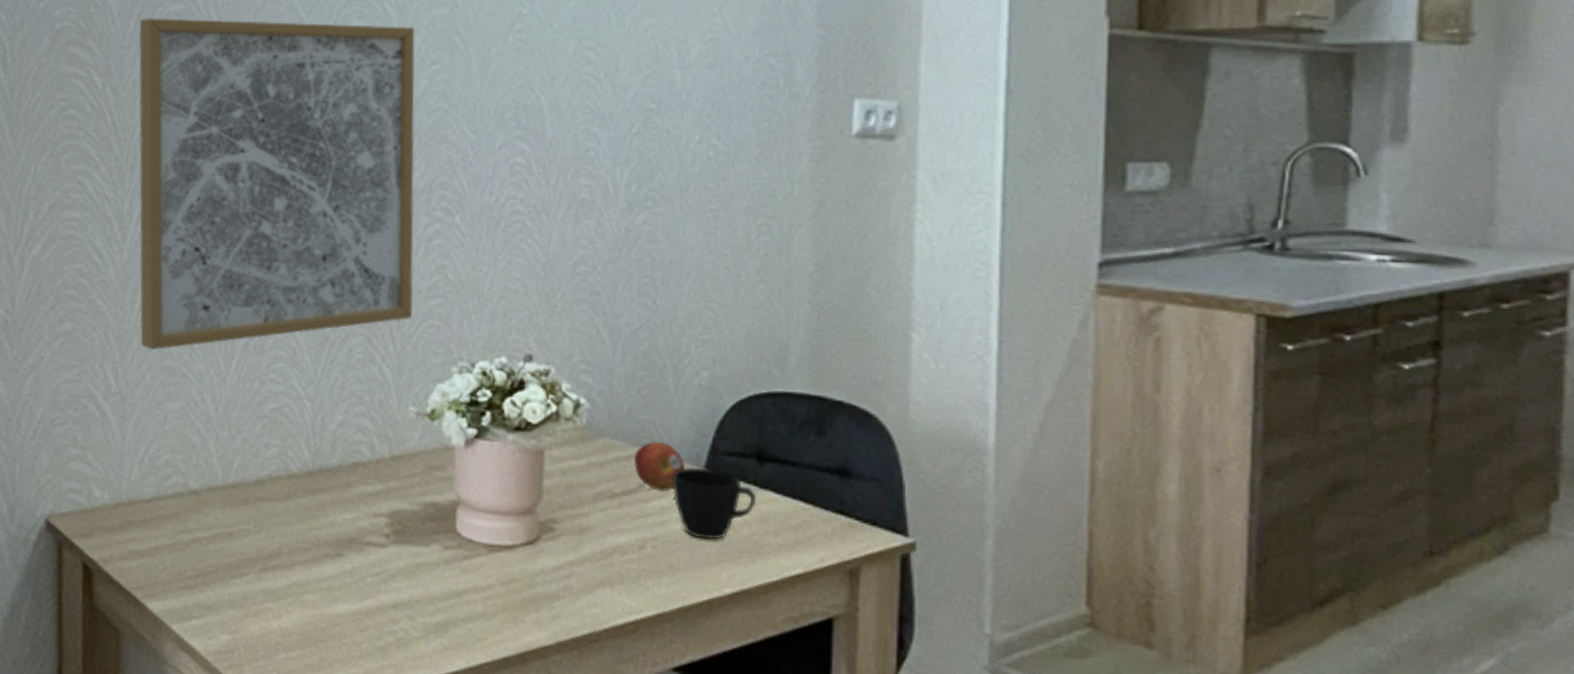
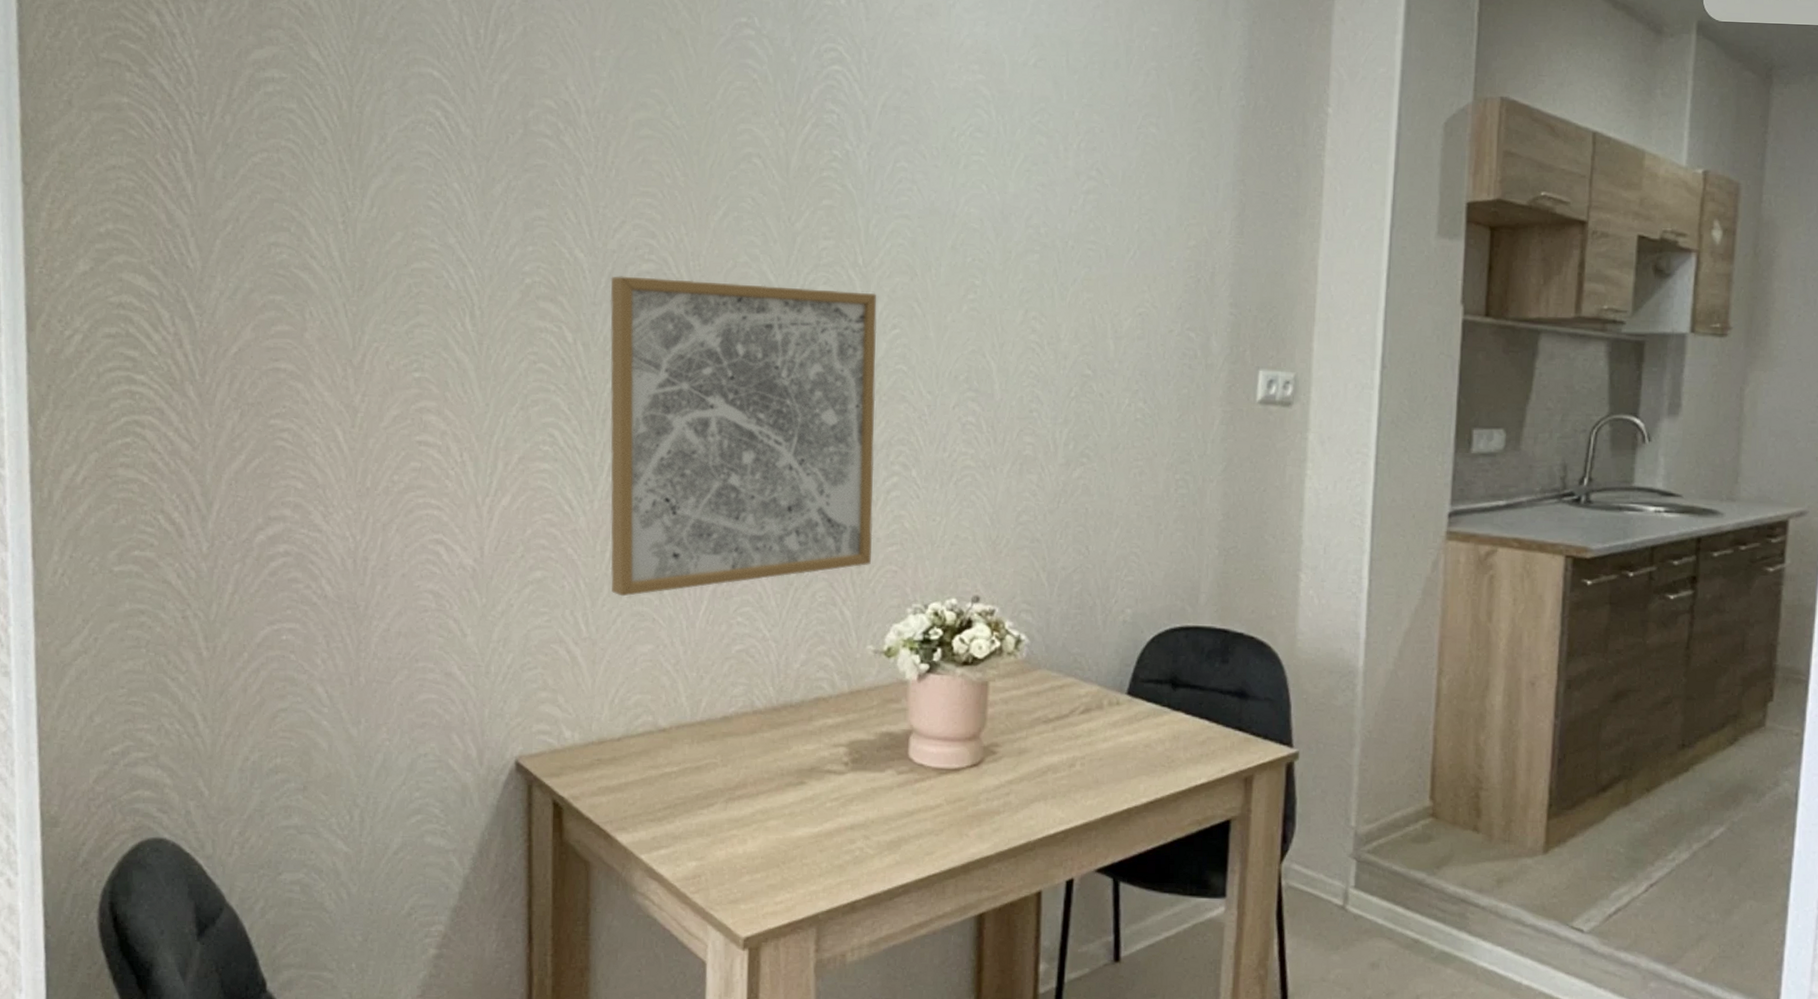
fruit: present [633,440,687,492] -> none [1066,671,1112,716]
cup: present [673,466,757,540] -> none [1099,693,1170,757]

